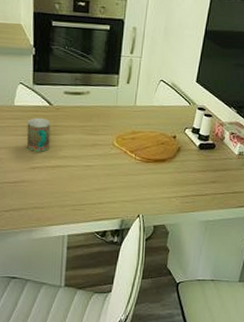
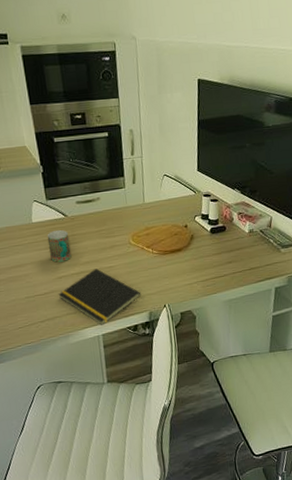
notepad: none [28,165,116,225] -> present [58,268,142,325]

